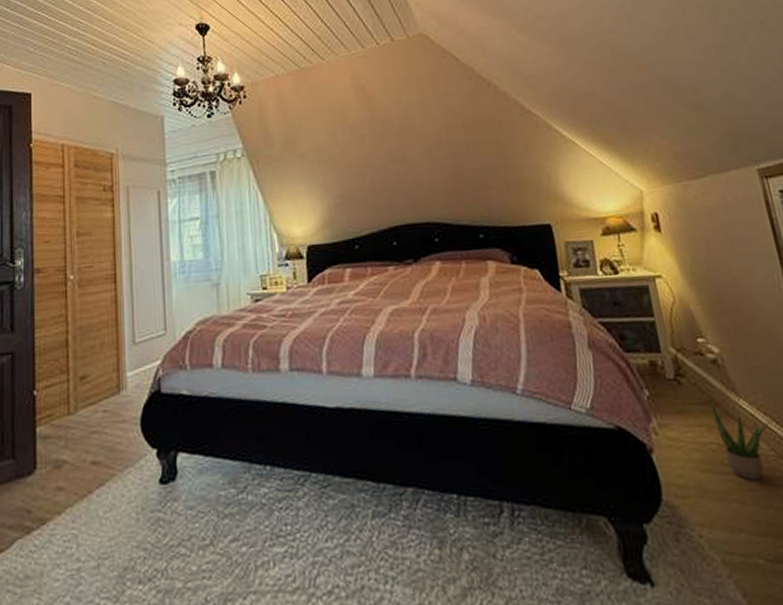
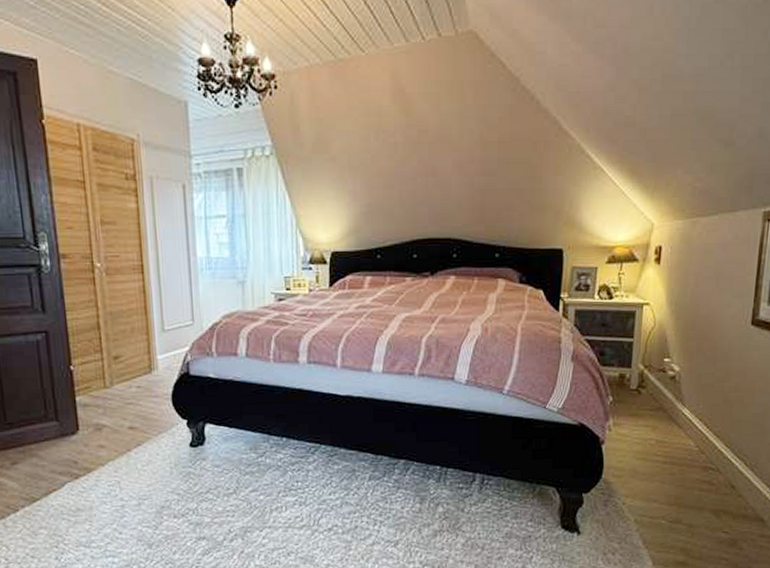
potted plant: present [709,397,772,481] -> none [659,405,704,468]

